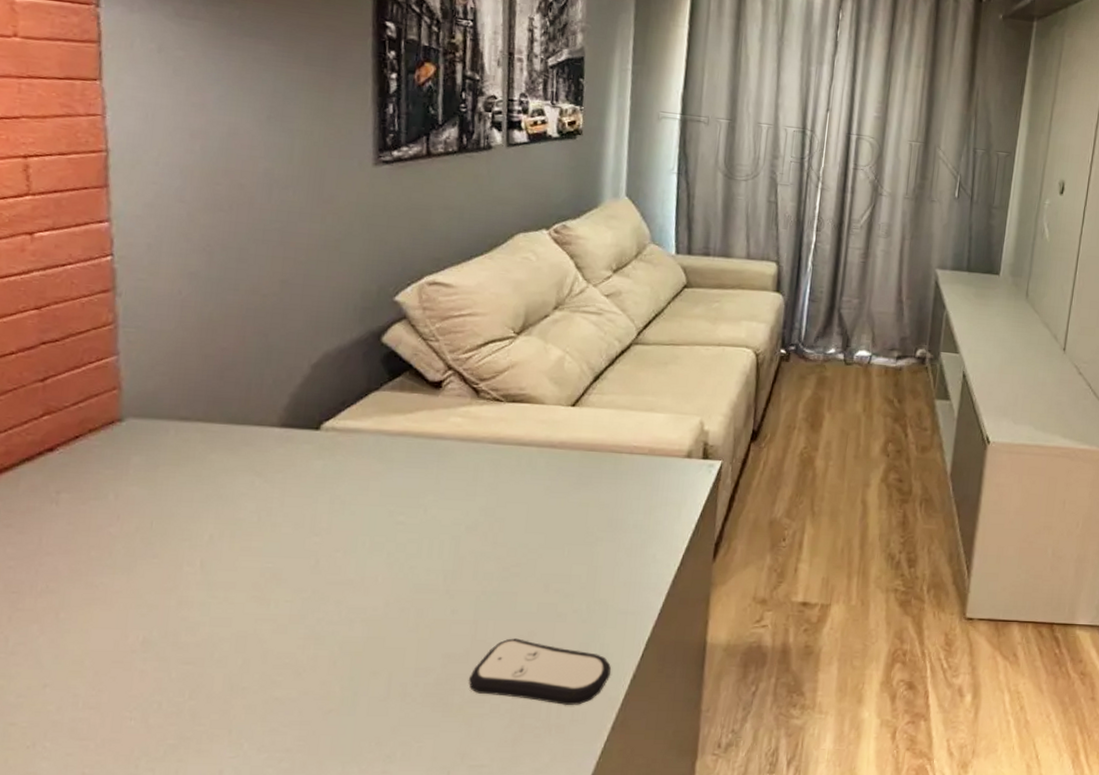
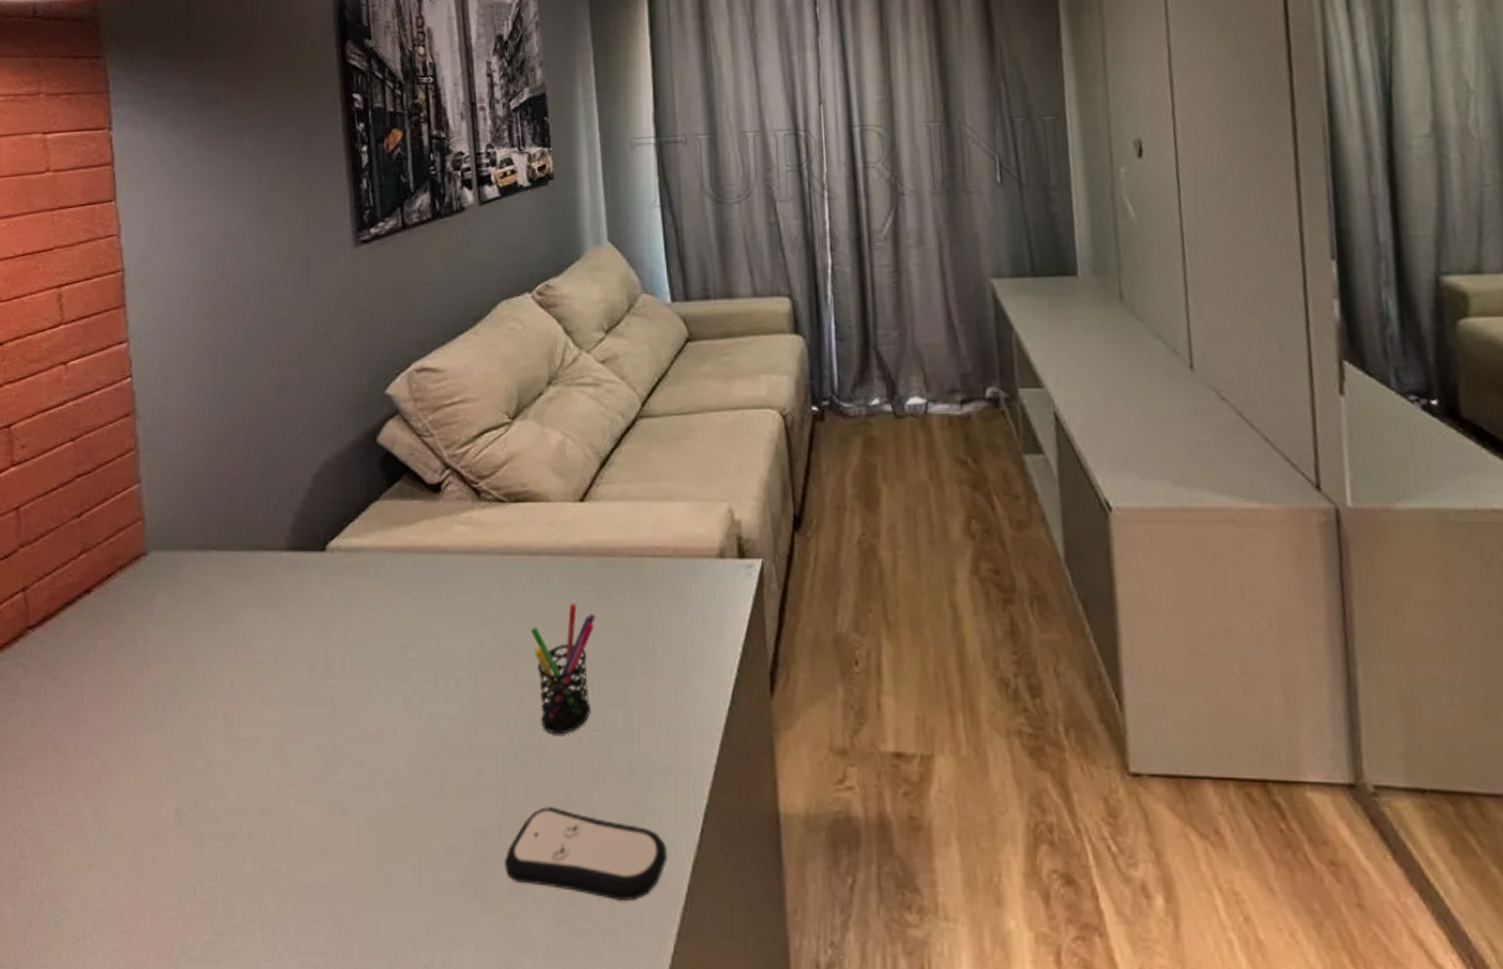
pen holder: none [513,485,574,585] -> present [530,603,595,735]

